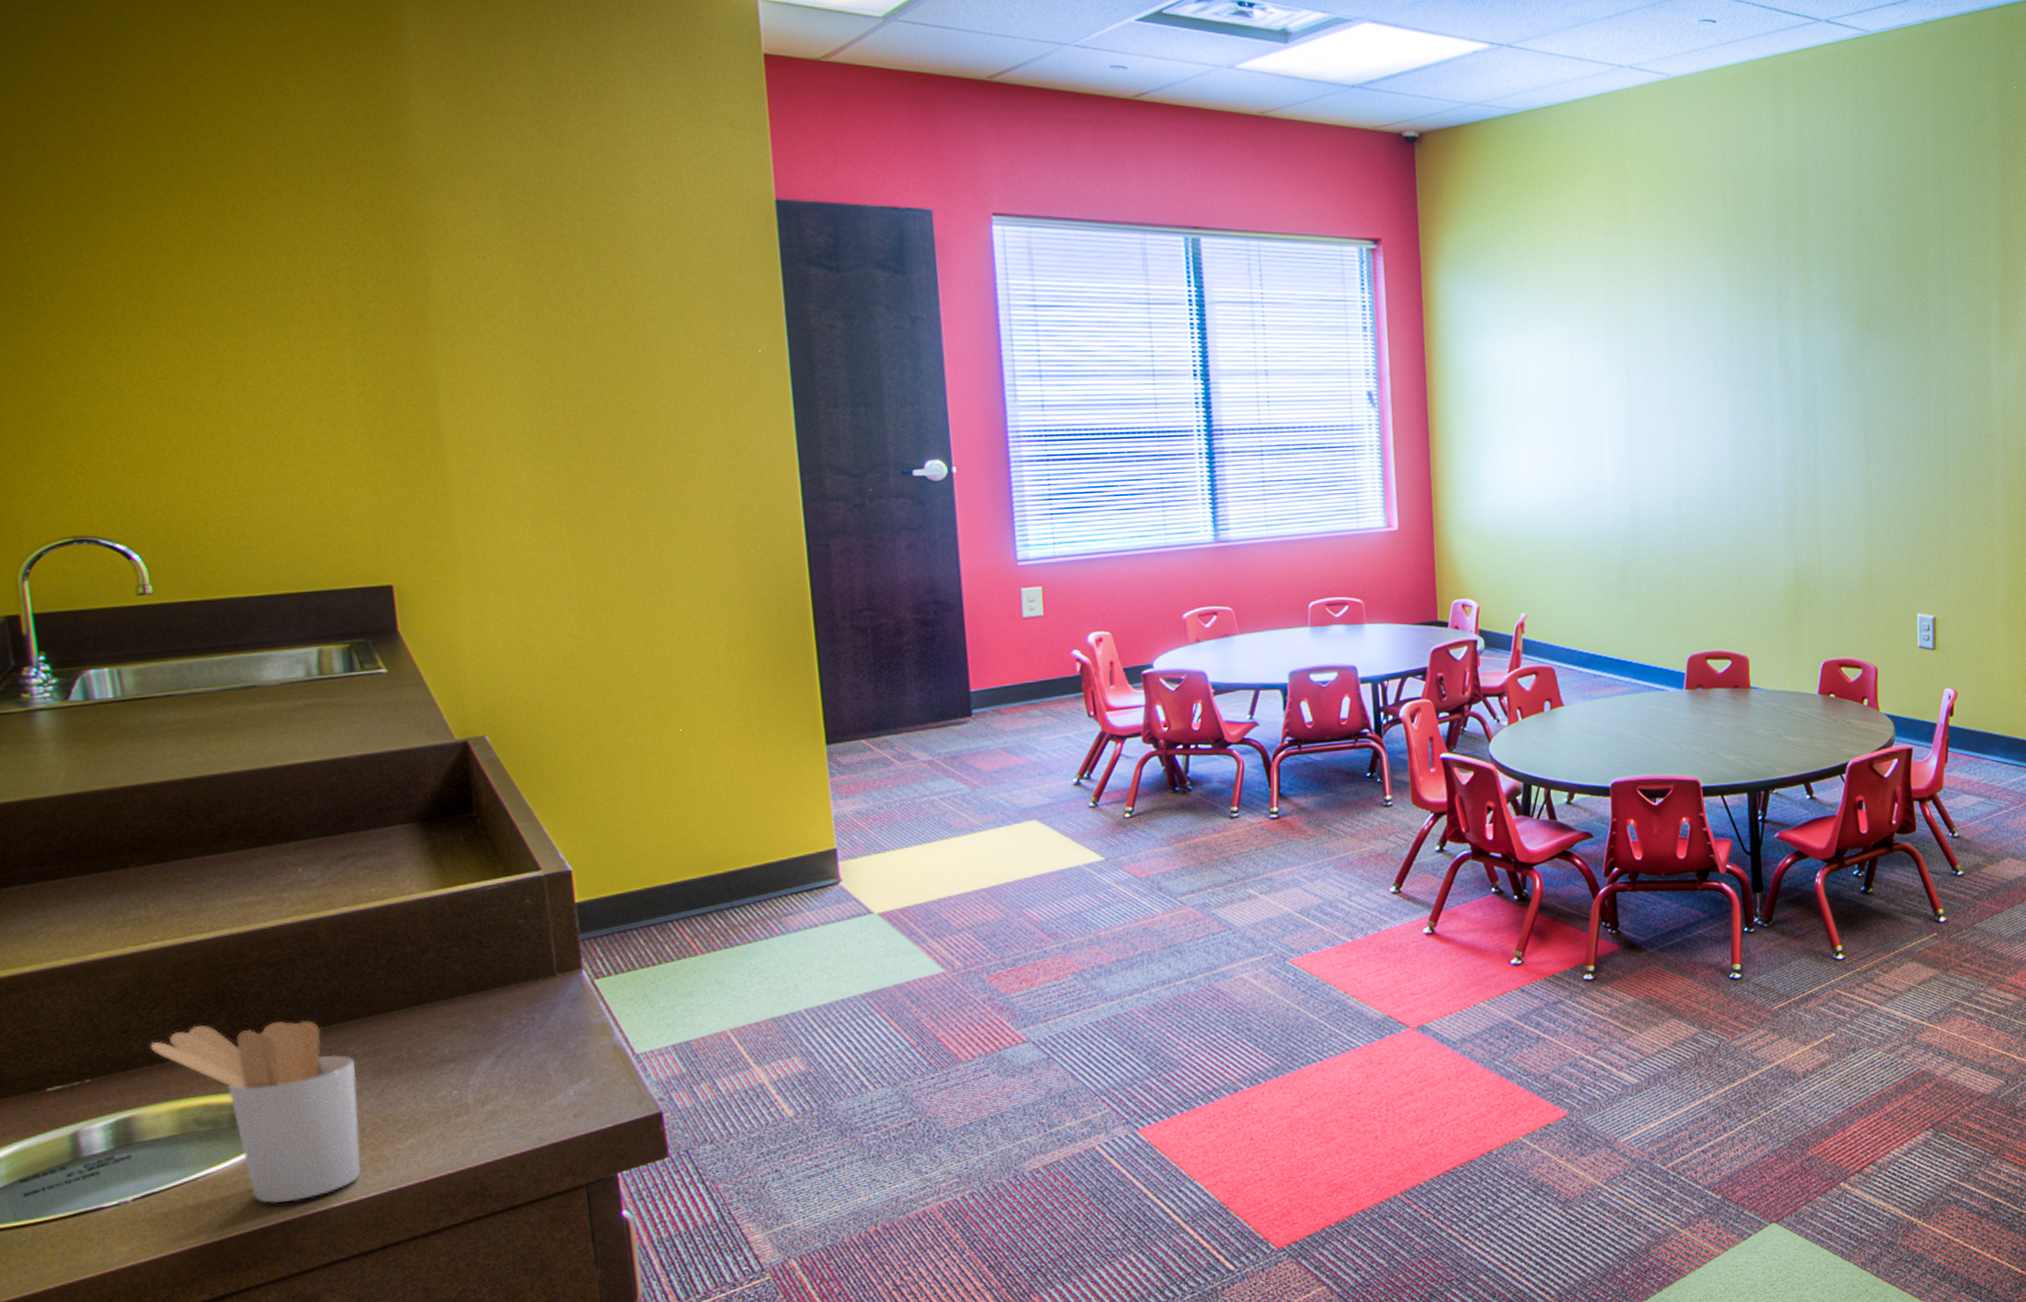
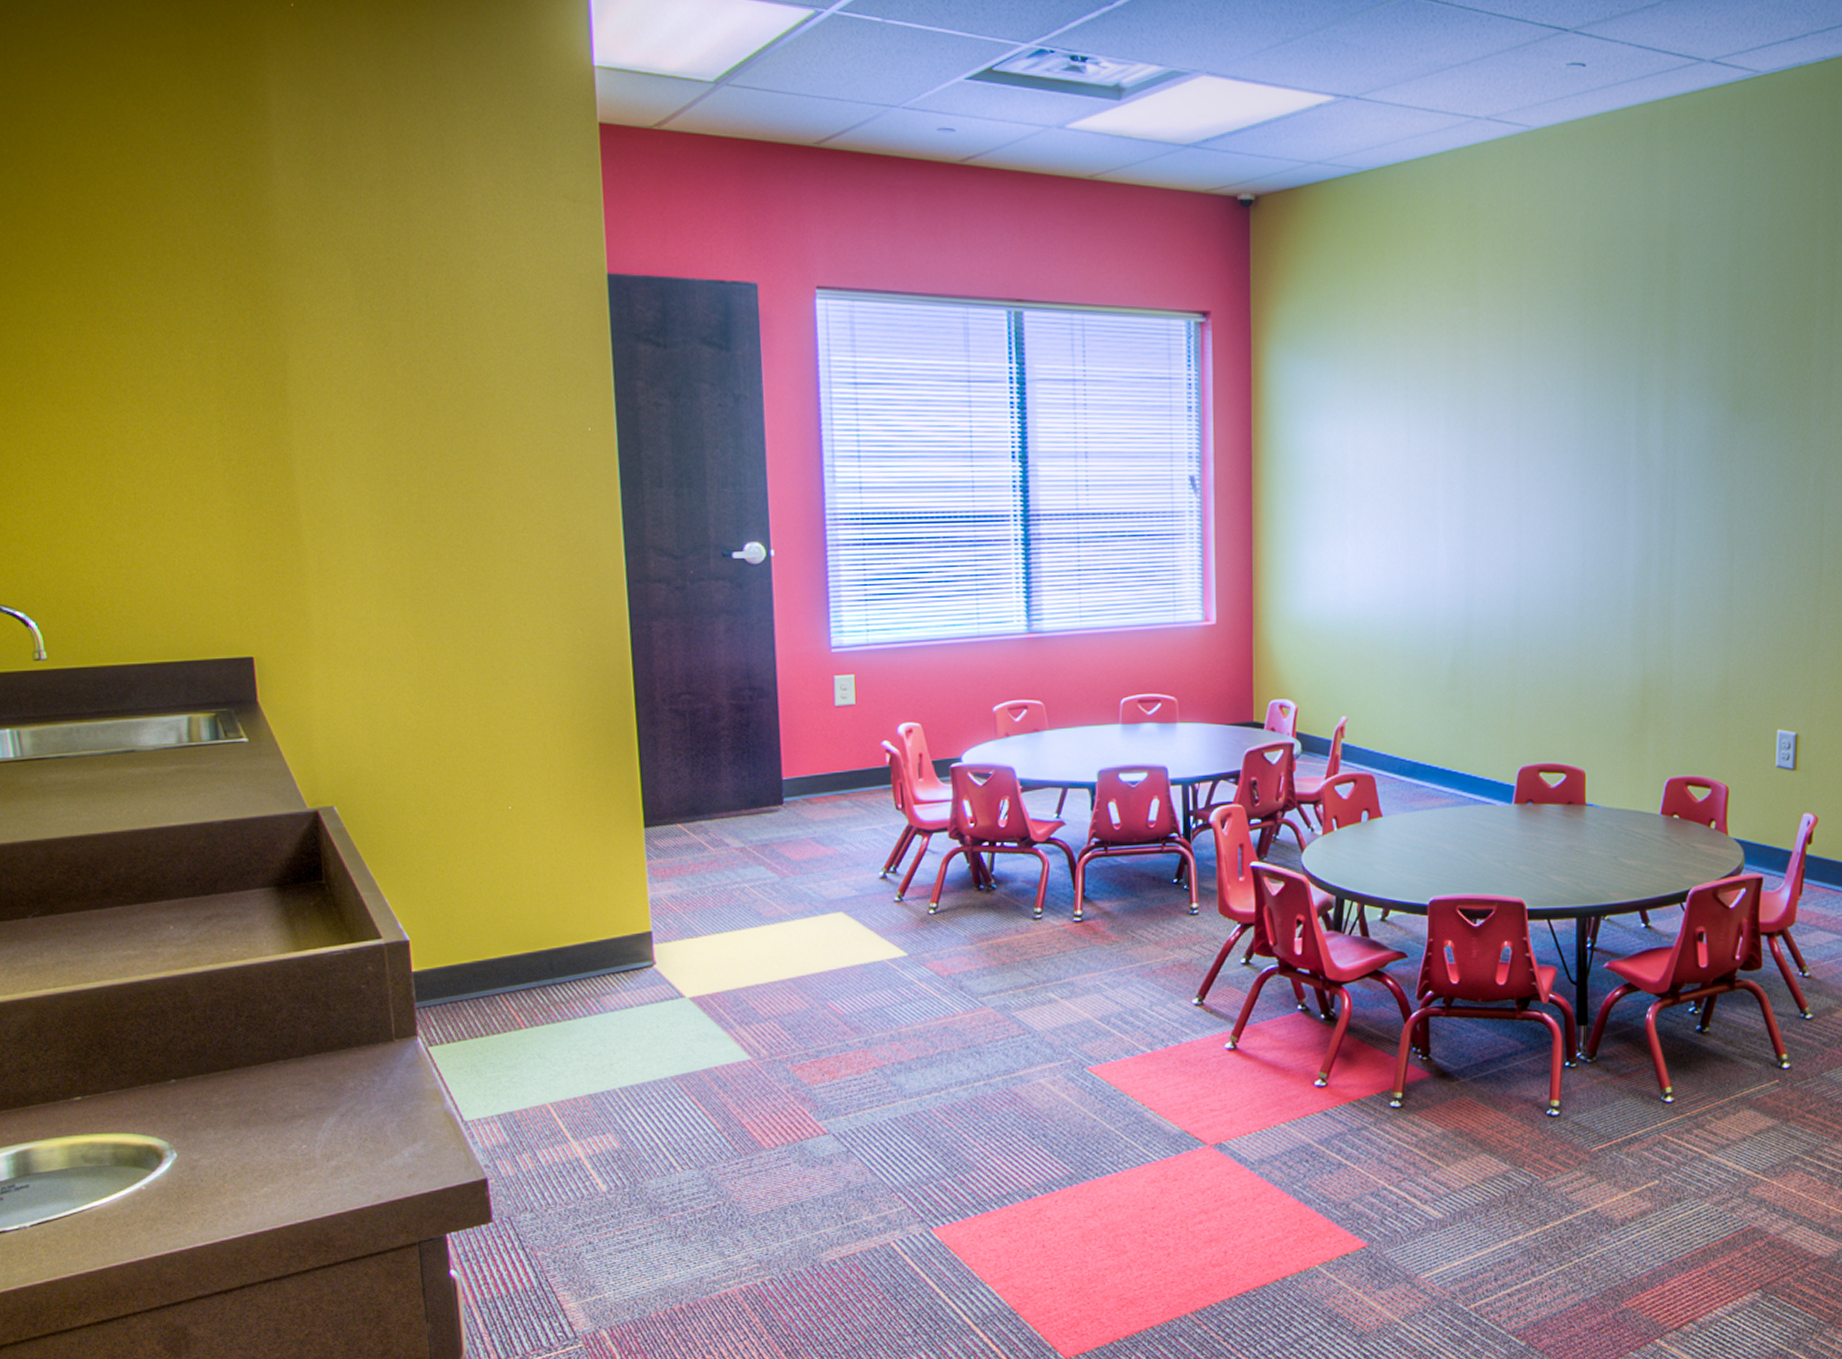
utensil holder: present [149,1020,361,1204] -> none [44,1068,223,1239]

